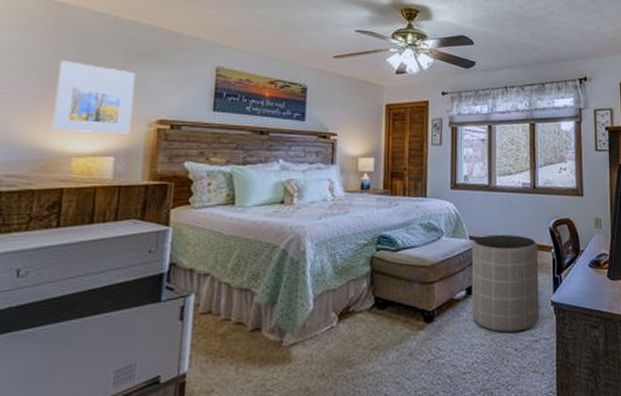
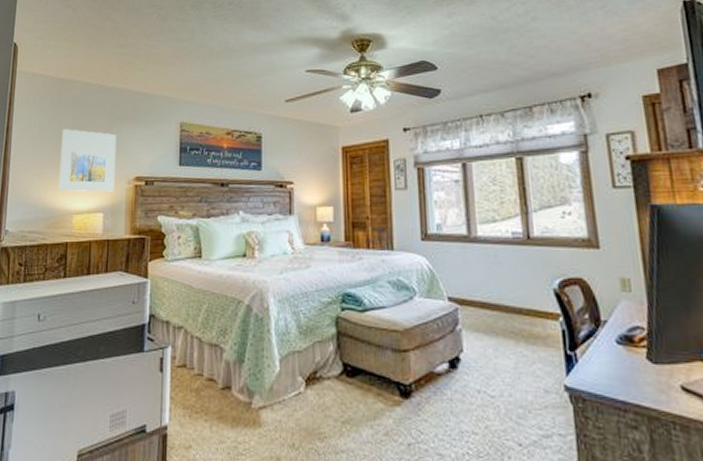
trash can: present [471,235,539,333] -> none [451,297,549,421]

